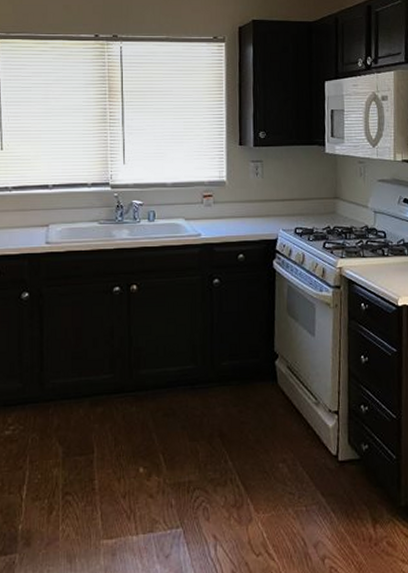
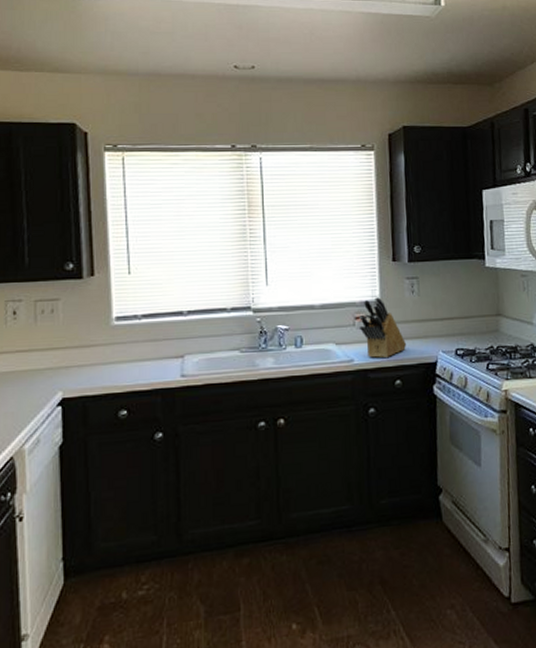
knife block: none [207,178,250,234] -> present [359,297,407,359]

